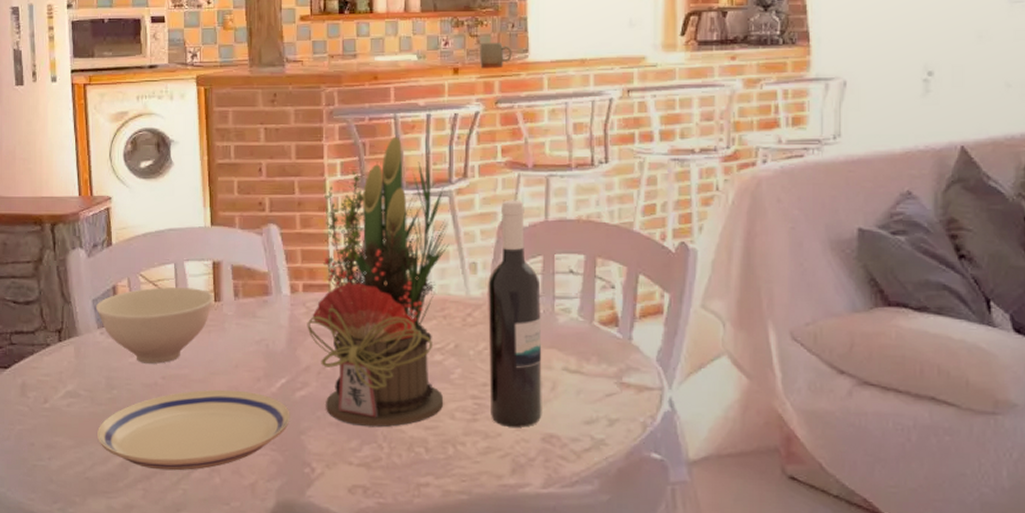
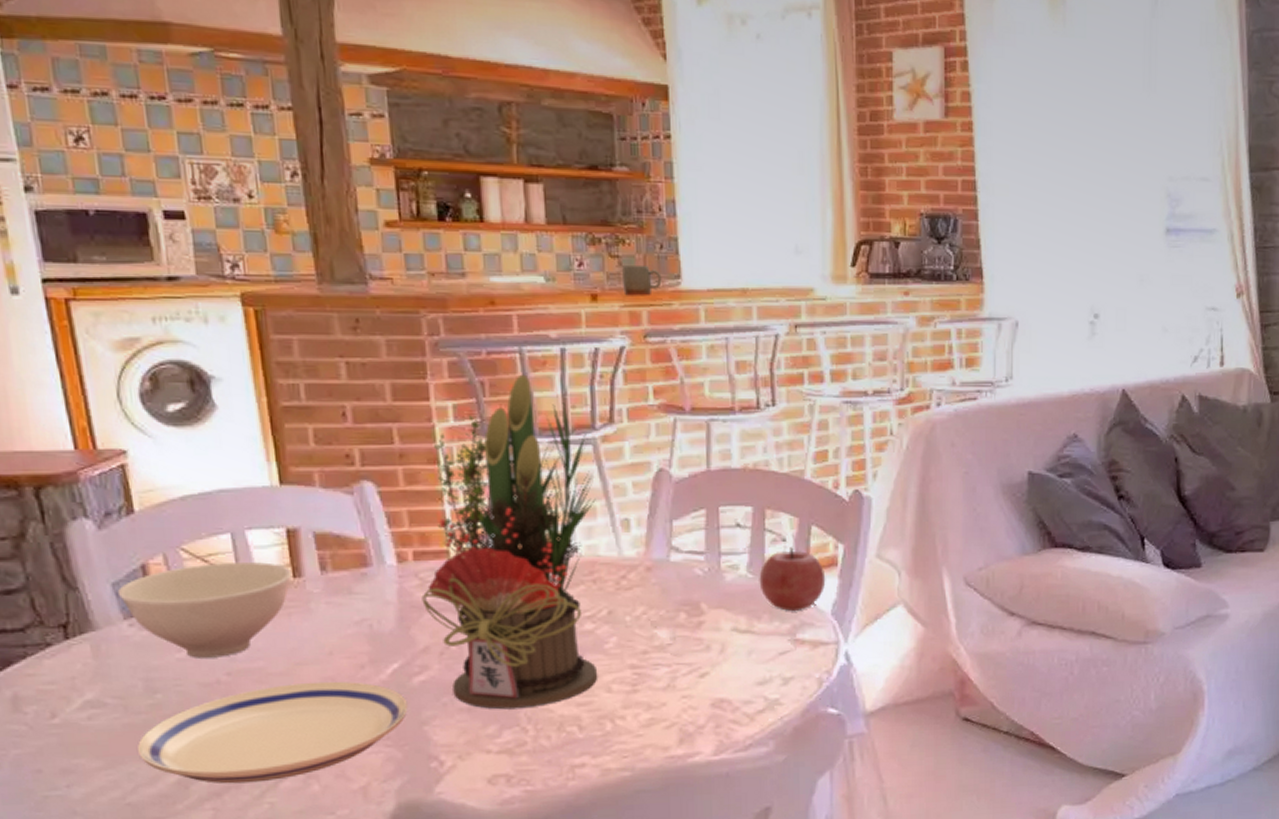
wine bottle: present [488,200,542,427] -> none [644,447,711,695]
fruit: none [589,294,652,355] -> present [759,547,826,611]

